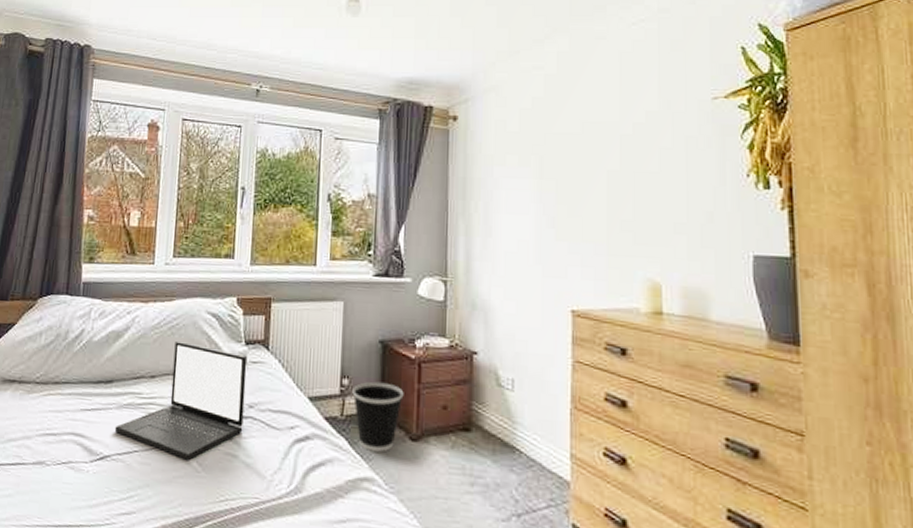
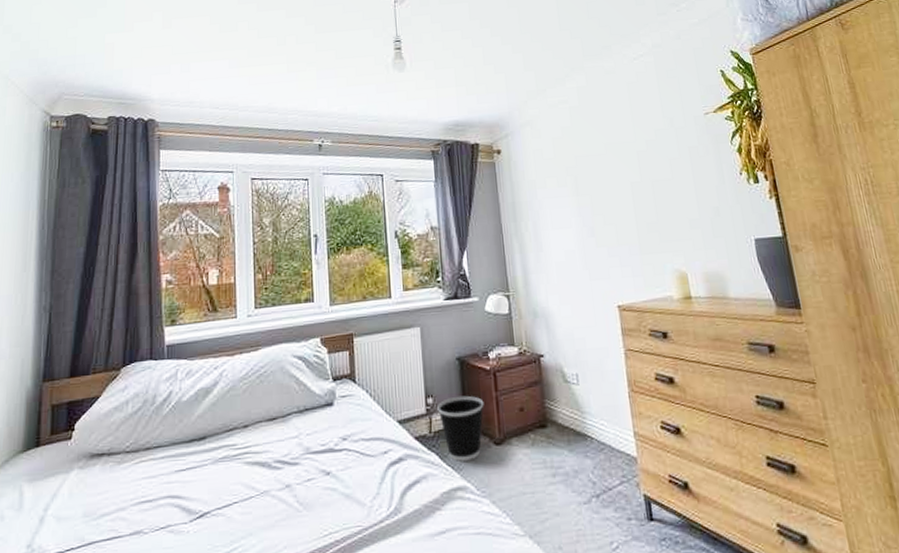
laptop: present [114,340,247,461] -> none [212,387,339,503]

